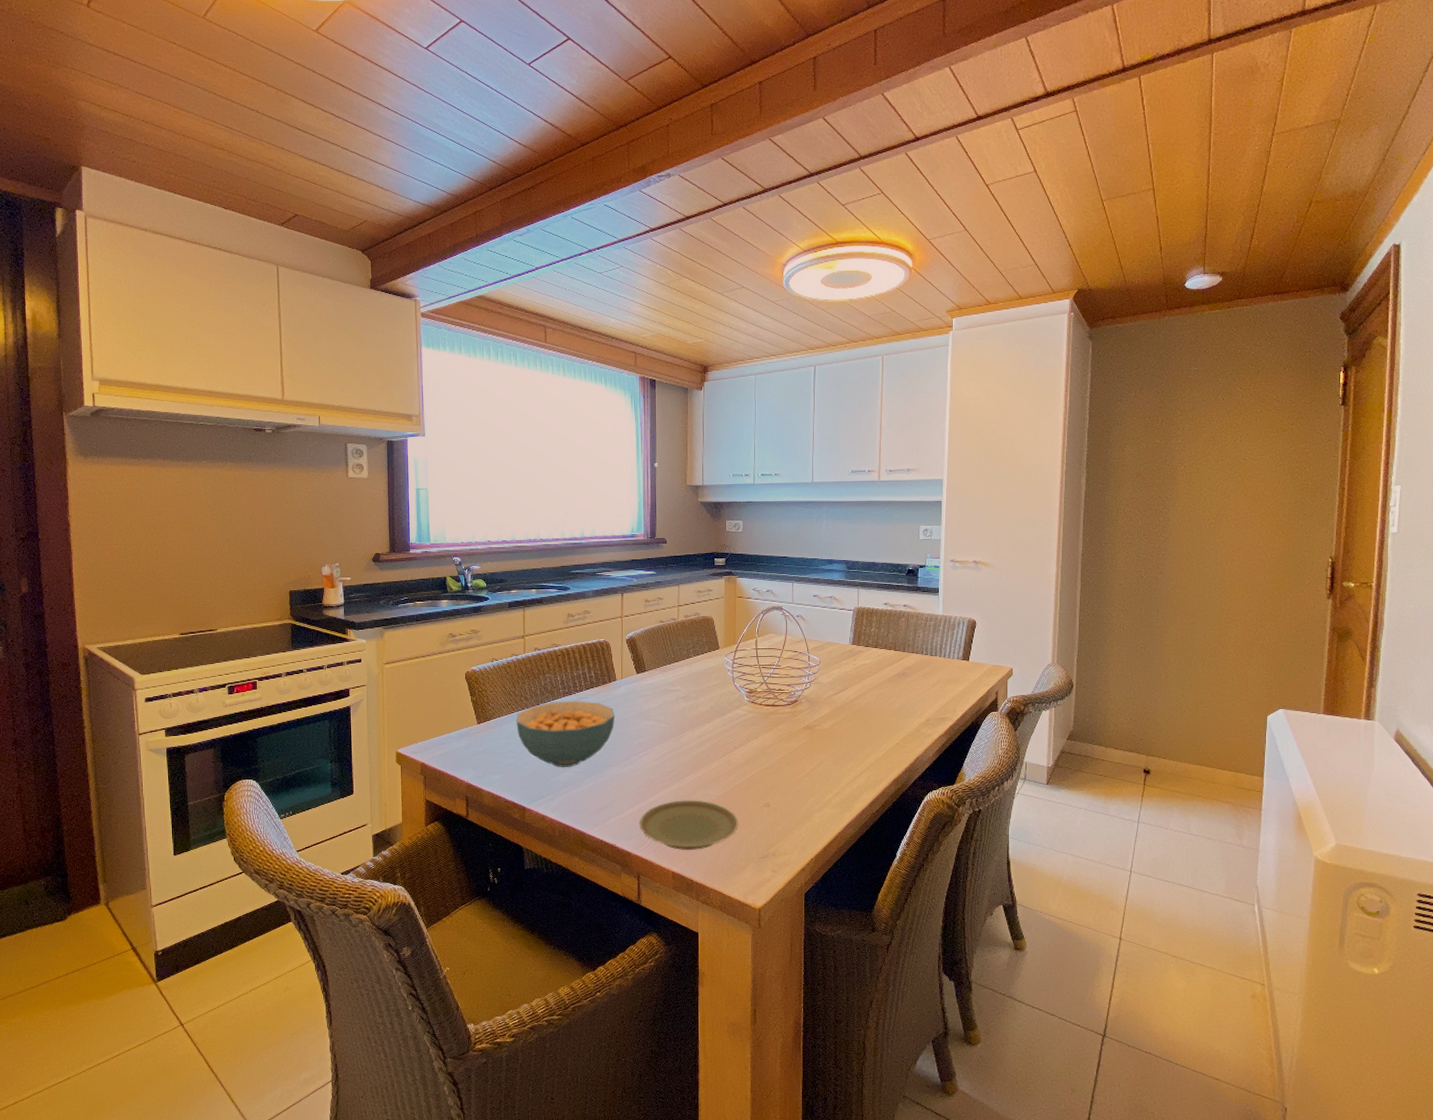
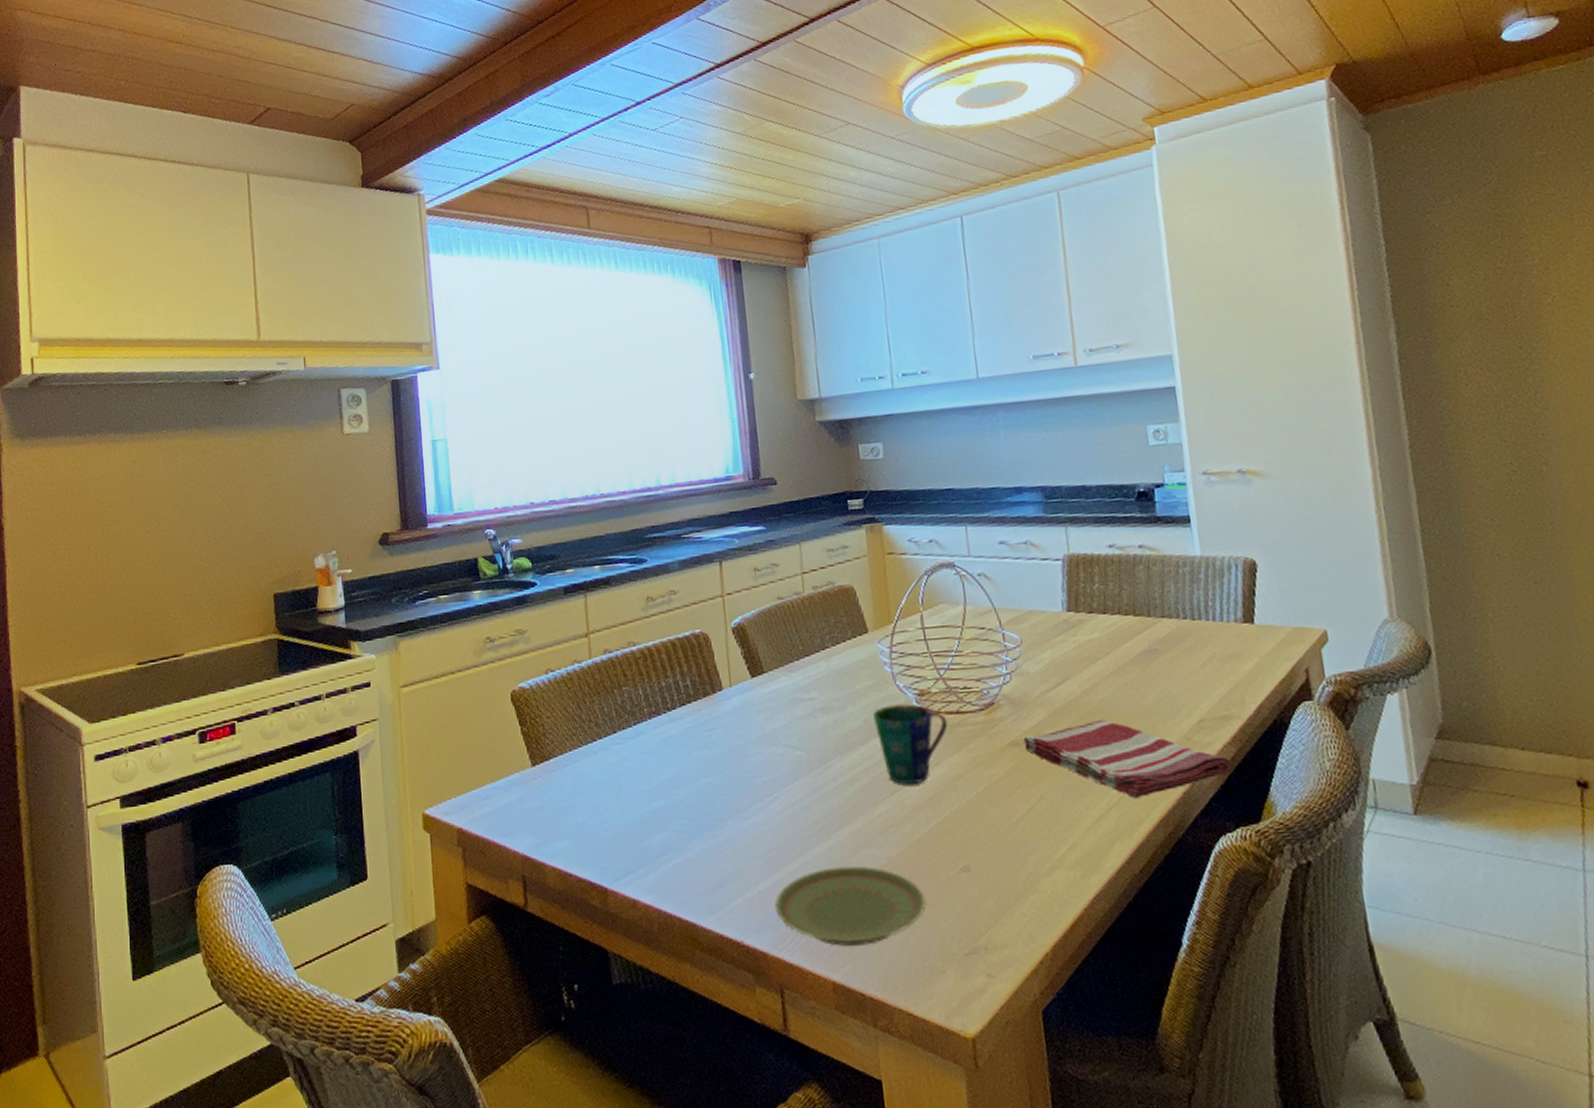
cereal bowl: present [516,701,615,767] -> none [585,723,726,825]
cup: none [716,697,766,749] -> present [872,703,948,784]
dish towel: none [813,715,942,767] -> present [1023,719,1232,799]

